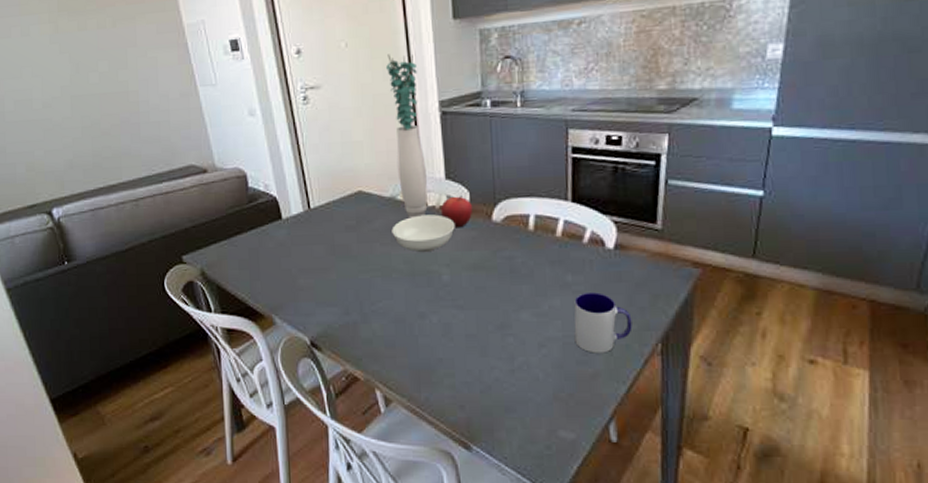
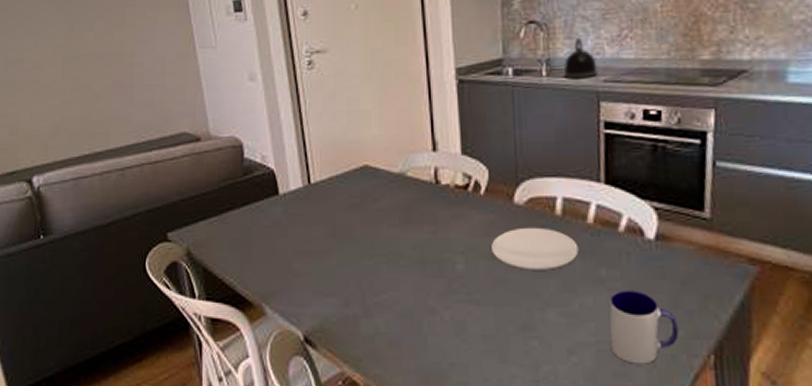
vase: present [385,54,428,219] -> none [398,17,441,198]
bowl: present [391,214,455,253] -> none [400,194,472,238]
fruit: present [441,196,473,228] -> none [456,173,493,210]
plate: none [473,241,549,278] -> present [491,227,579,270]
kettle: none [536,71,567,110] -> present [563,38,598,80]

